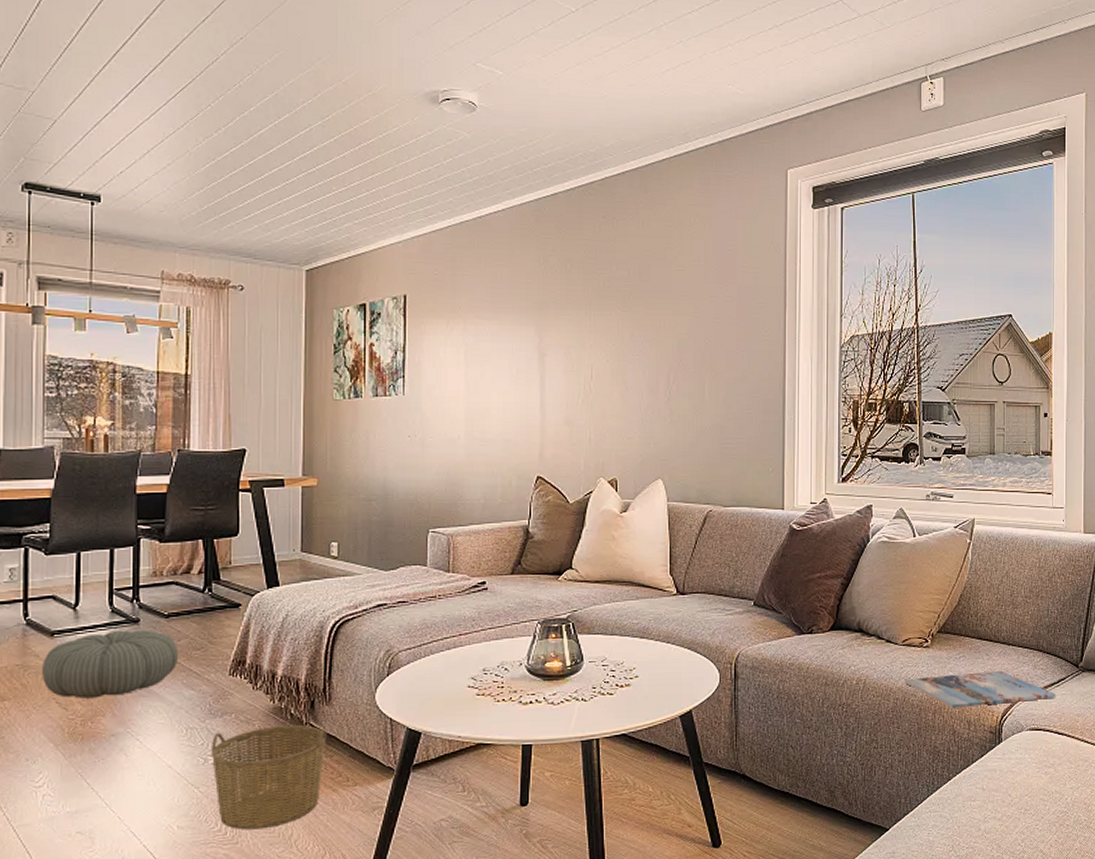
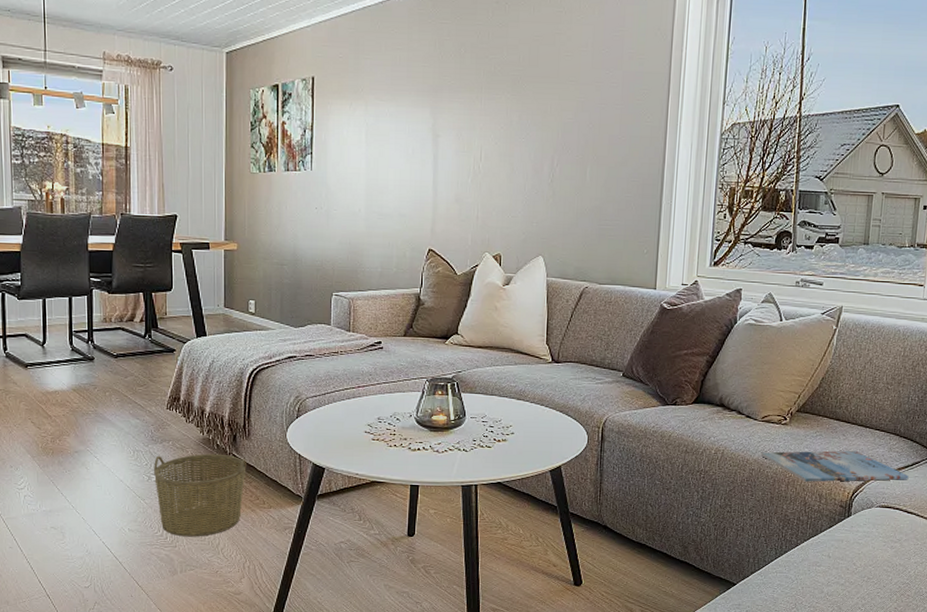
pouf: present [42,629,179,699] -> none [20,366,126,421]

